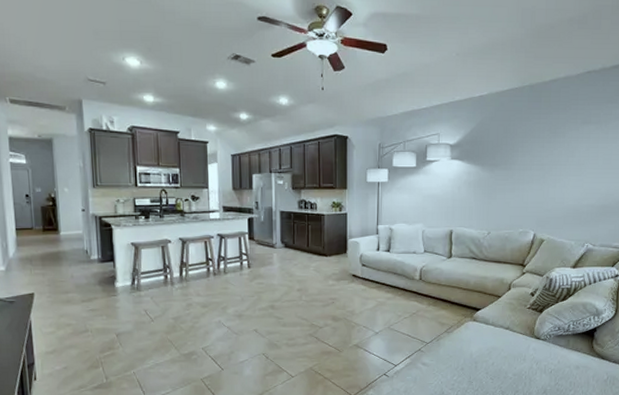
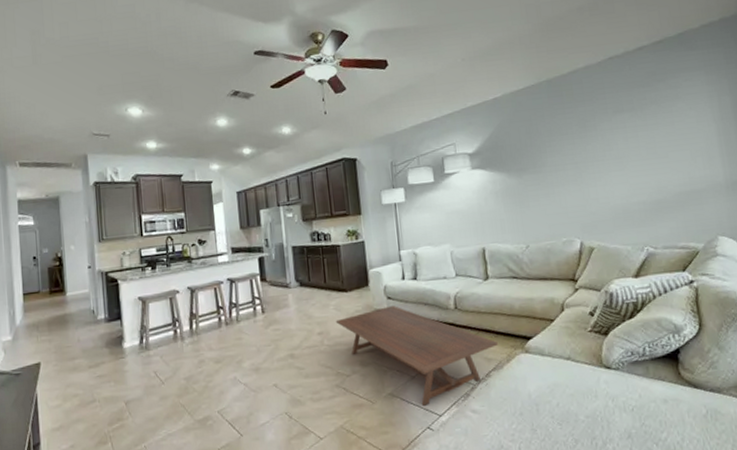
coffee table: none [314,272,451,357] -> present [335,306,498,406]

